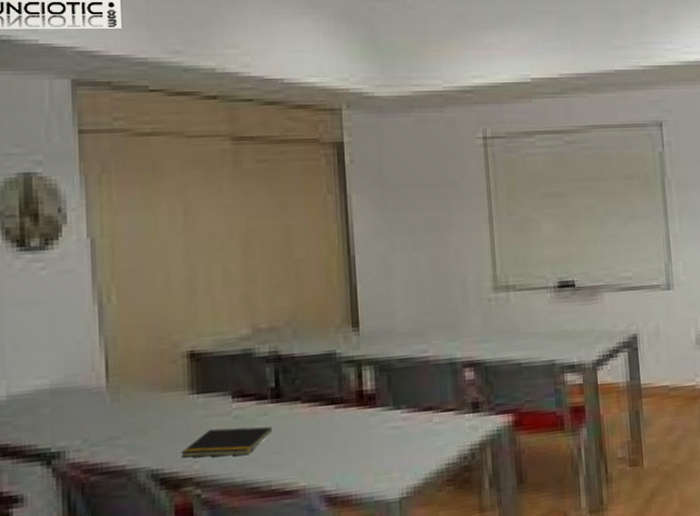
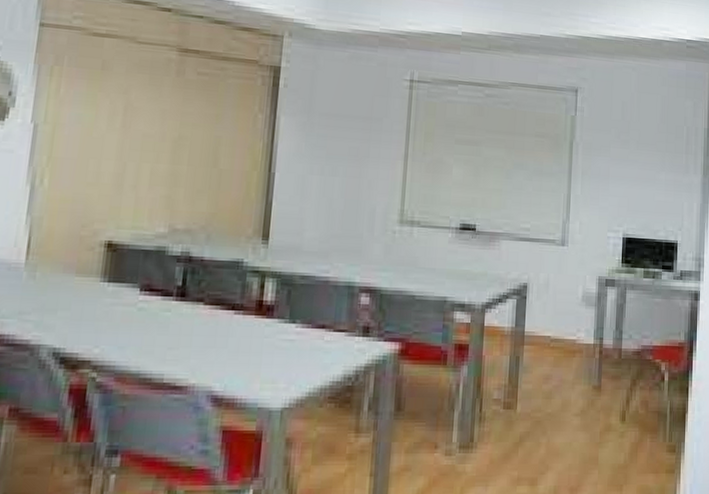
notepad: present [181,427,272,458] -> none [83,317,173,347]

